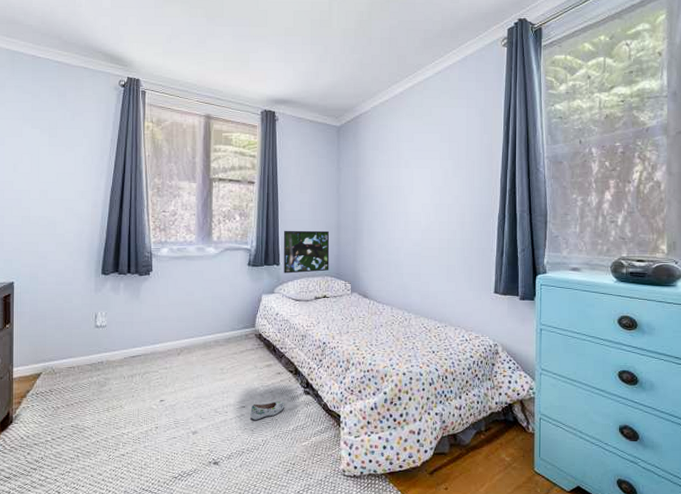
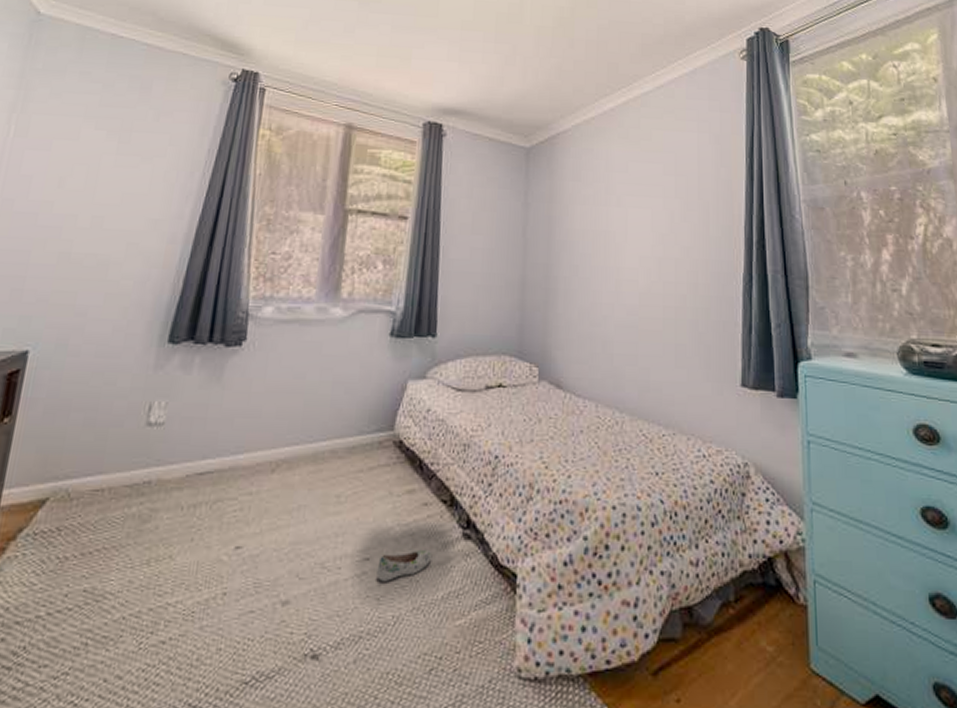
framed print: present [283,230,330,274] -> none [442,286,510,350]

